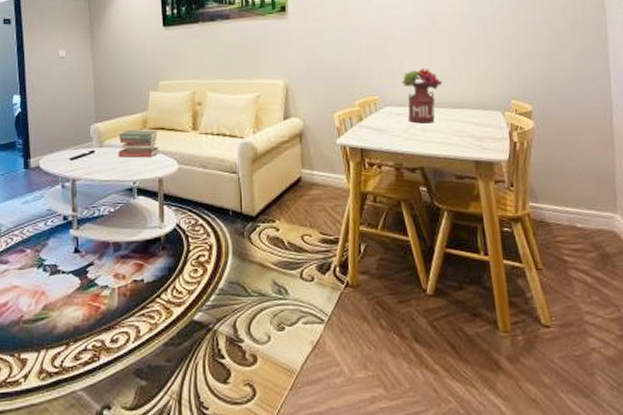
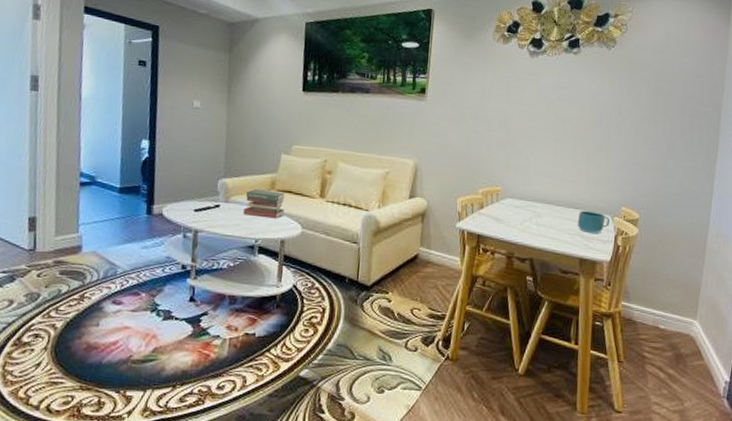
flower arrangement: present [401,68,443,124] -> none [524,166,563,219]
cup: none [465,109,501,132] -> present [577,211,609,233]

